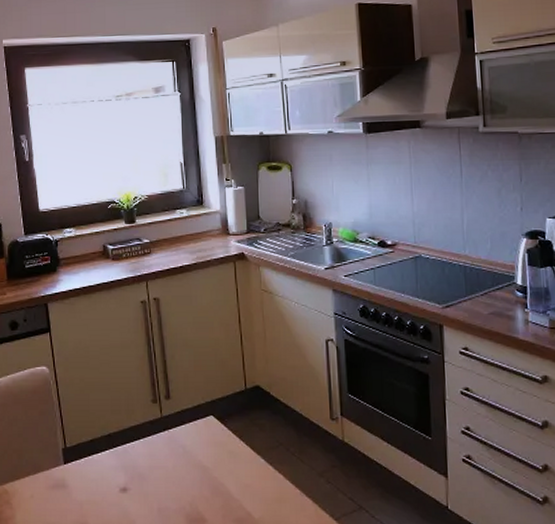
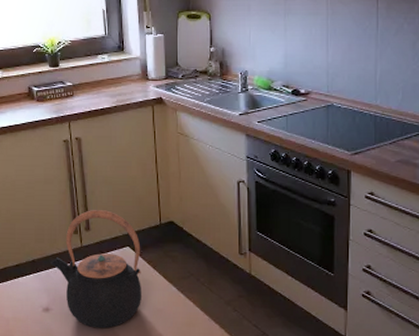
teapot: none [128,376,227,509] -> present [51,210,141,329]

